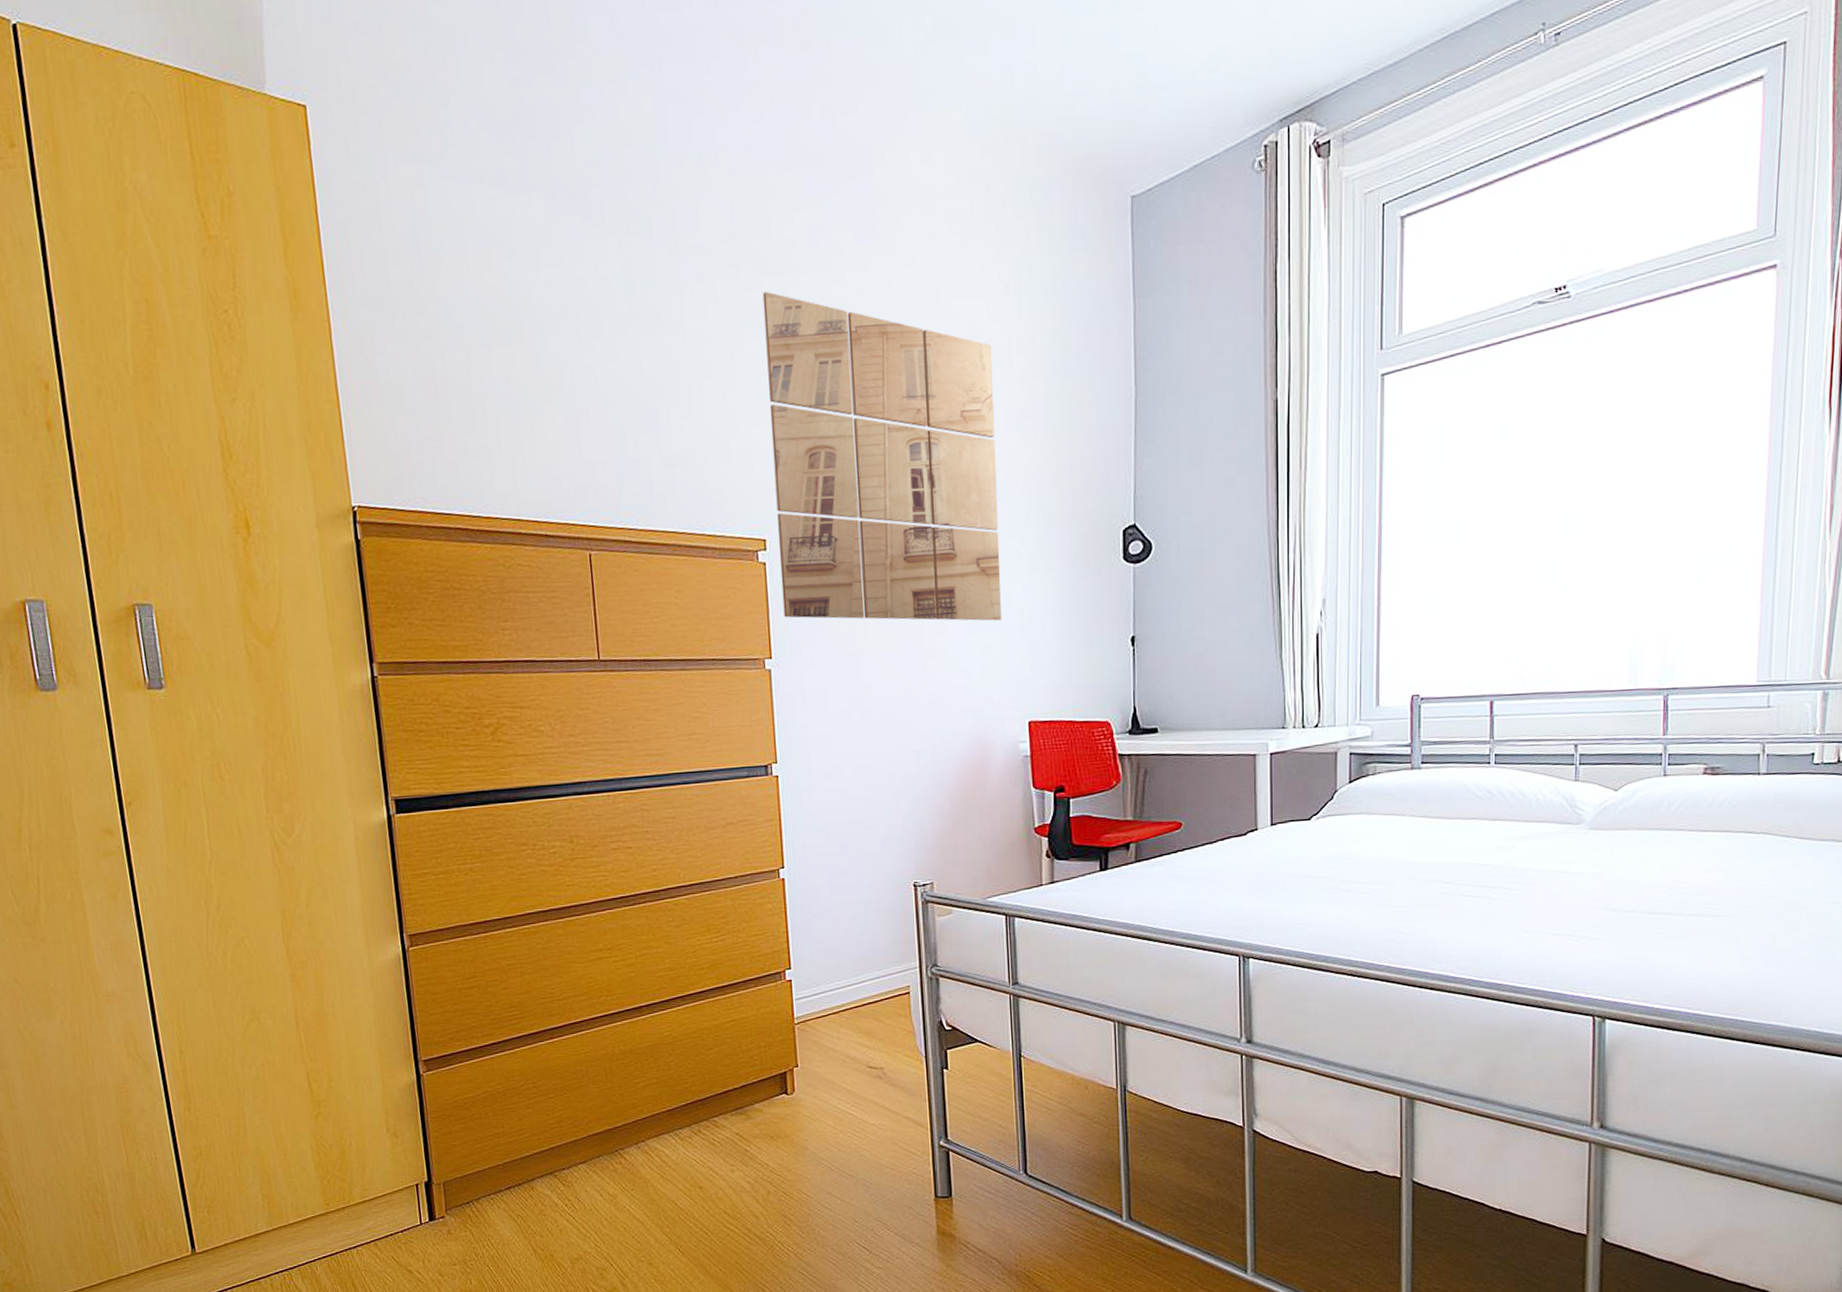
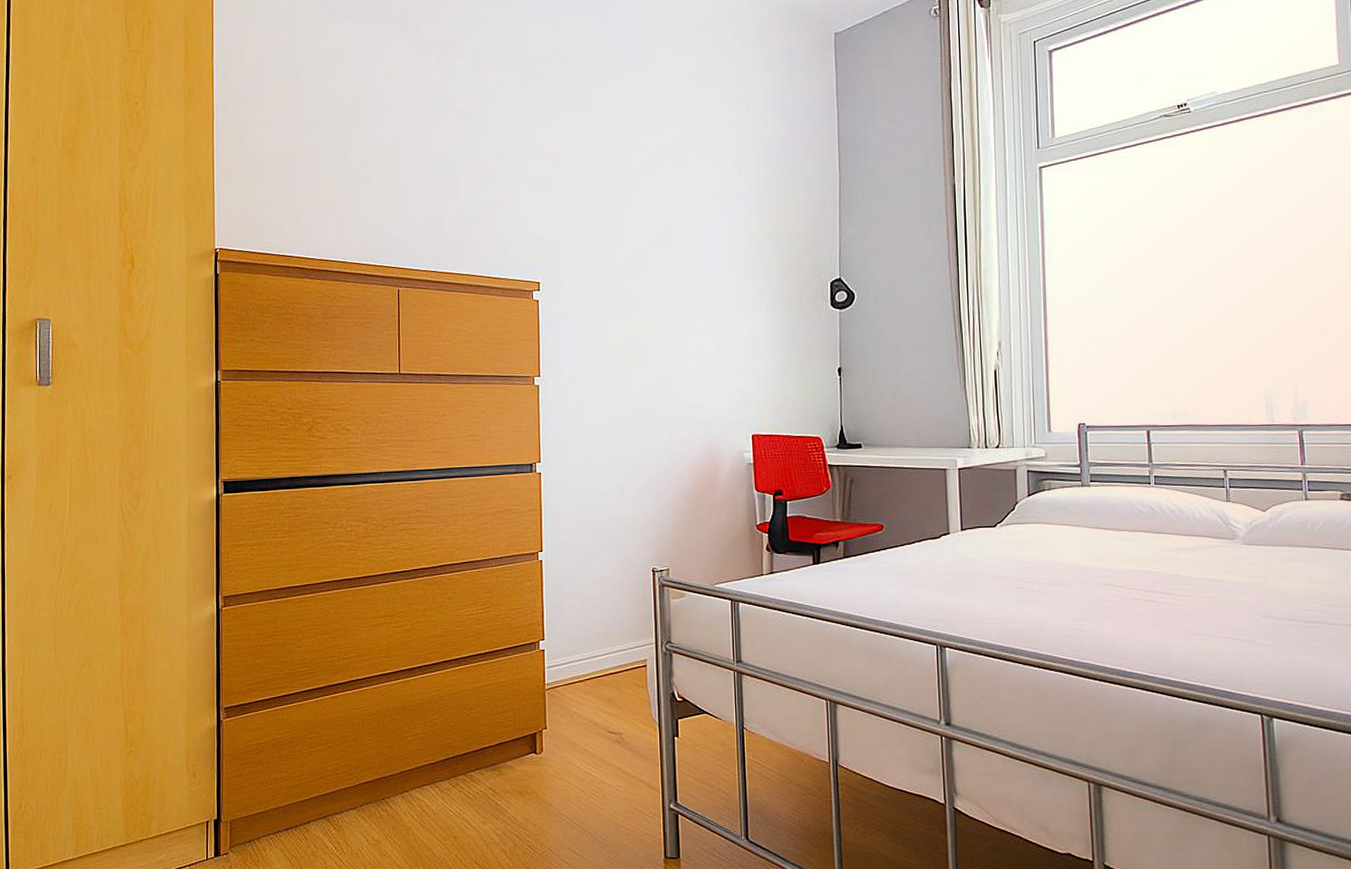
wall art: present [762,291,1002,621] -> none [546,96,730,352]

